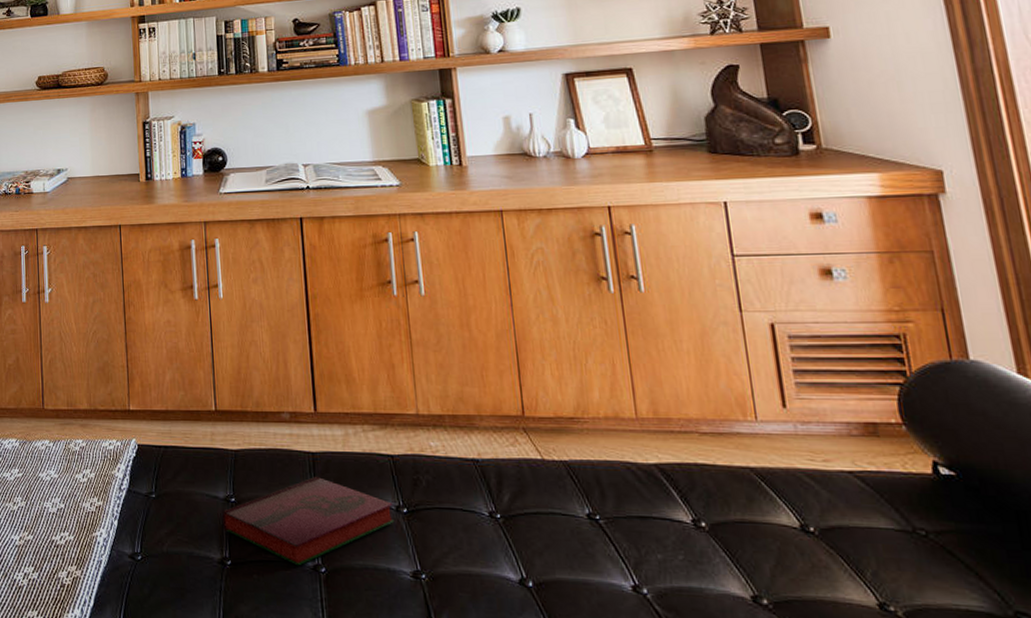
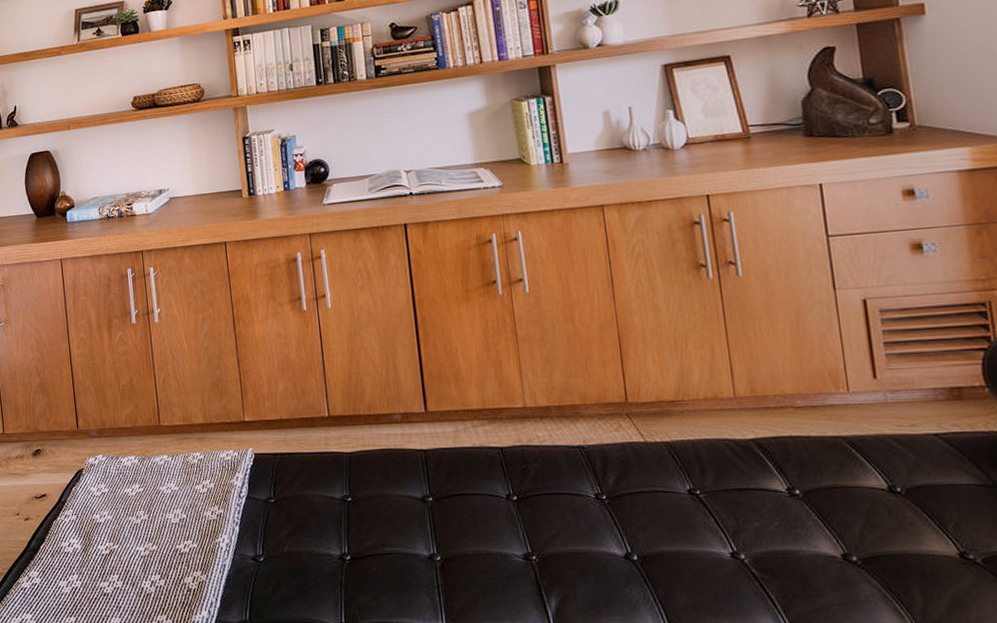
hardback book: present [222,476,395,566] -> none [340,471,506,557]

